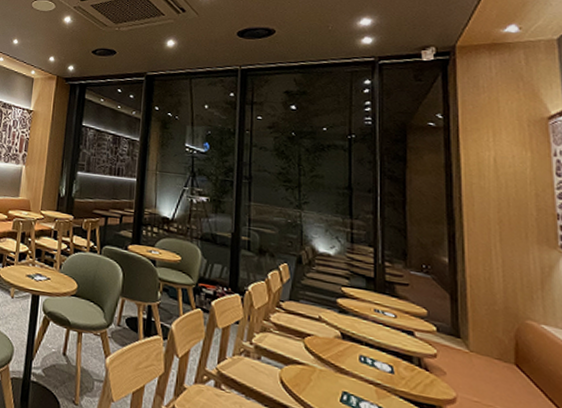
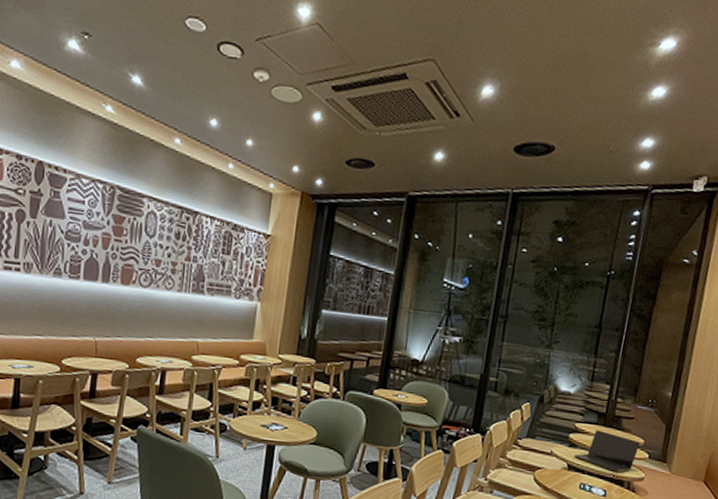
laptop: none [347,296,423,346] -> present [574,430,641,472]

